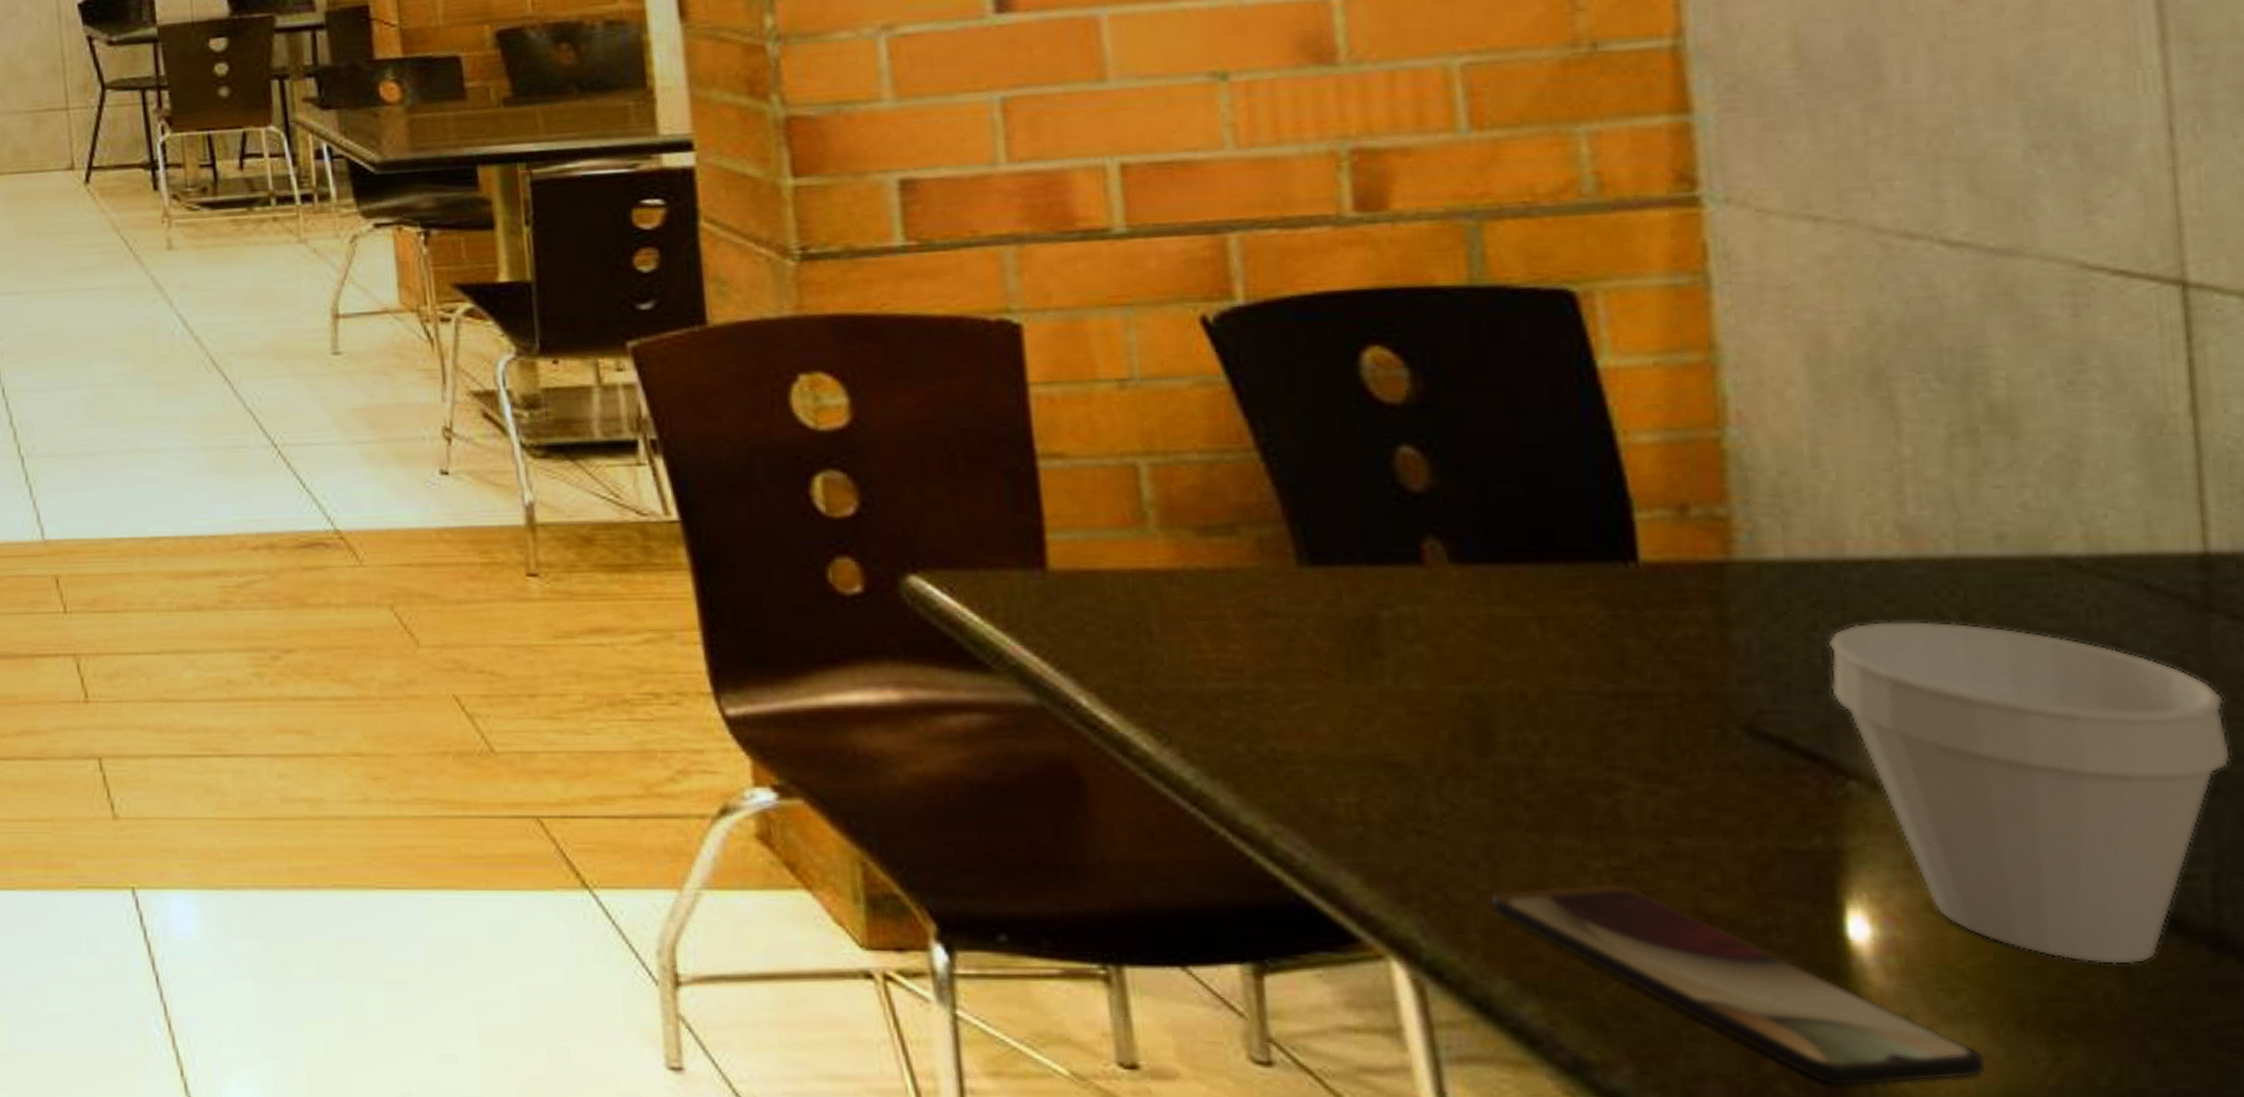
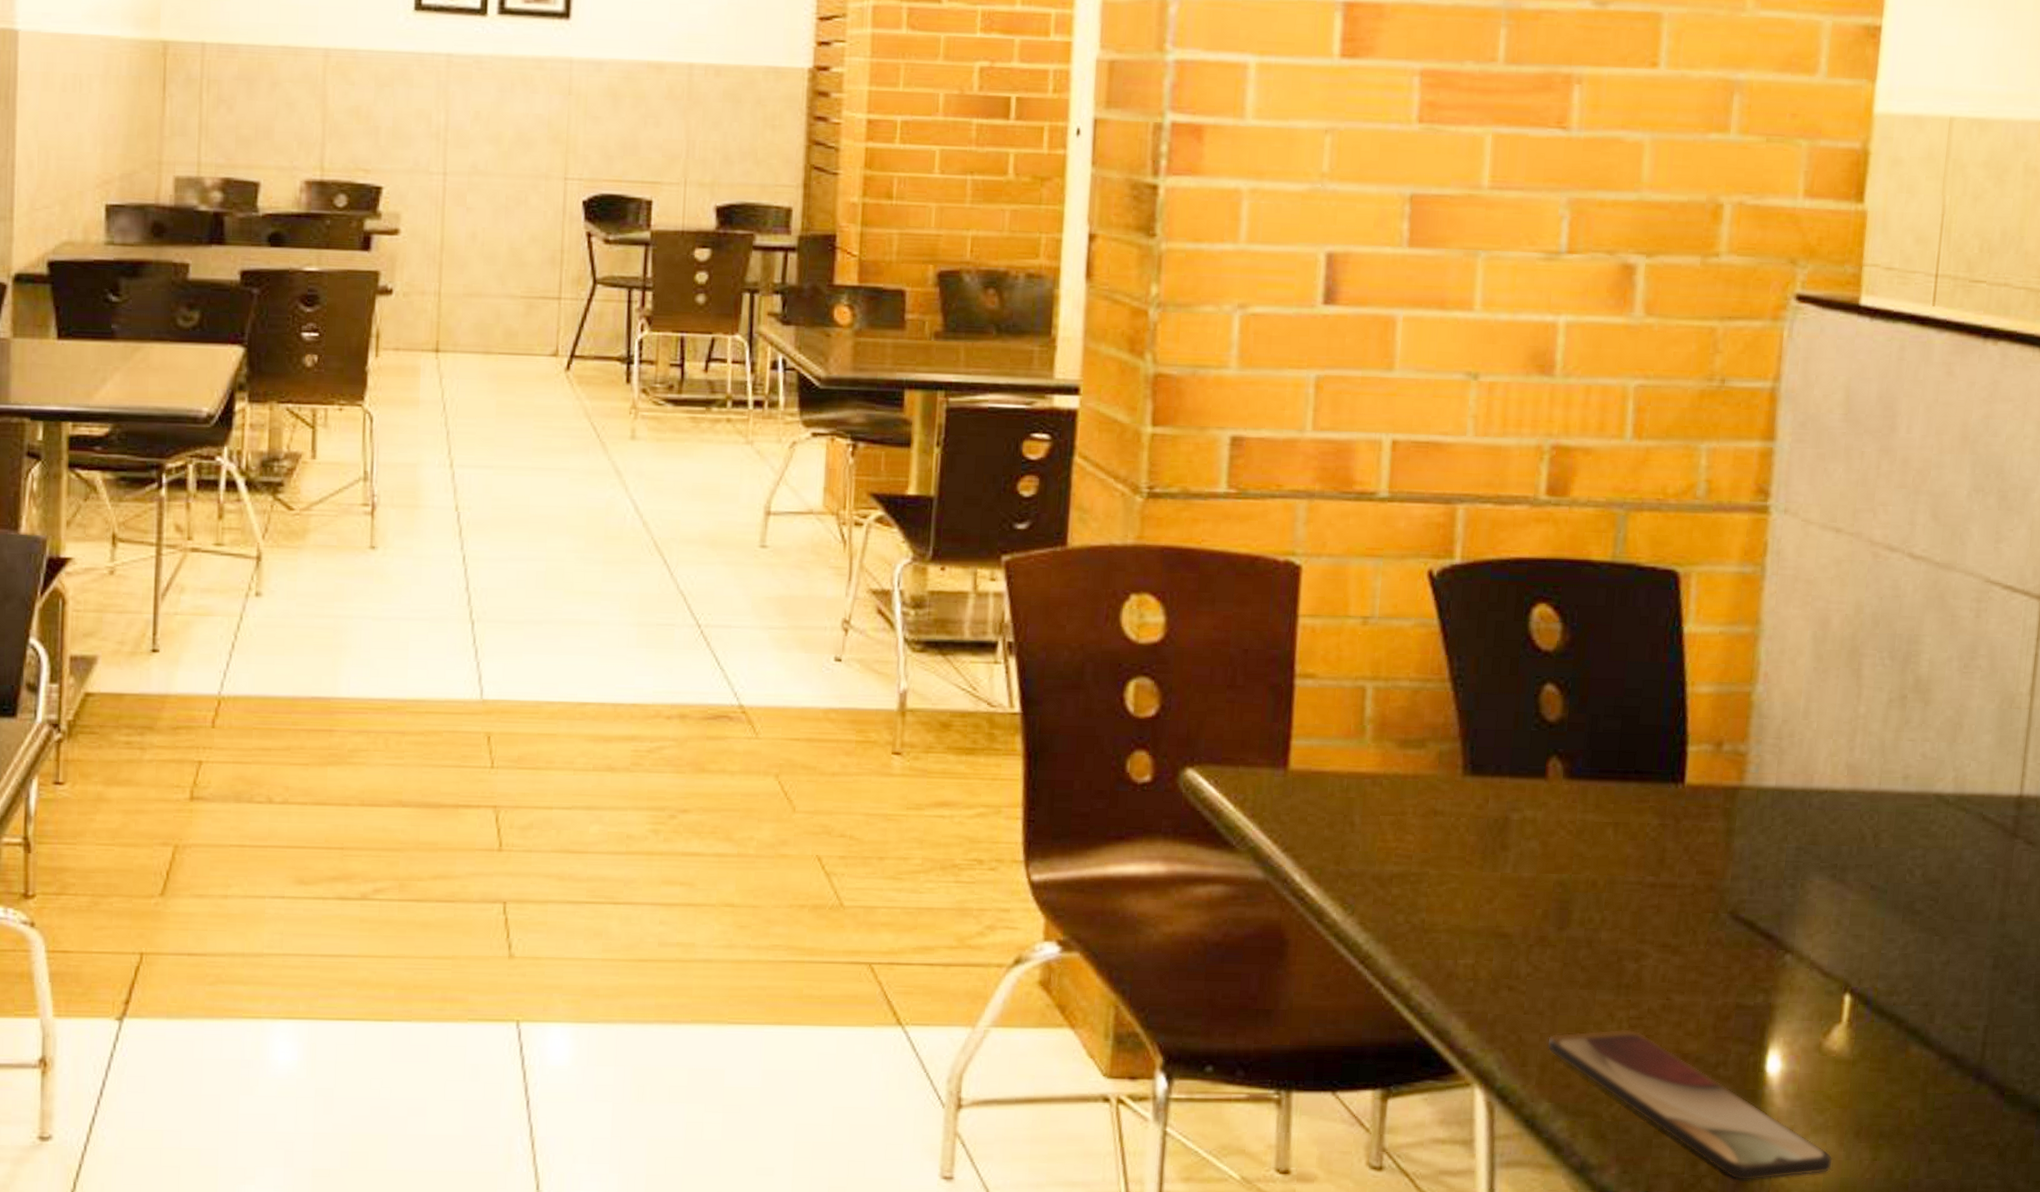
cup: present [1828,620,2232,964] -> none [1787,836,2013,1091]

